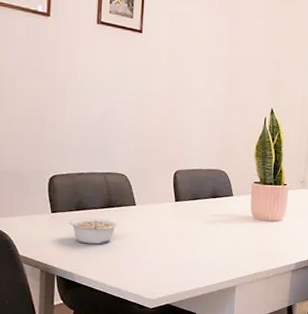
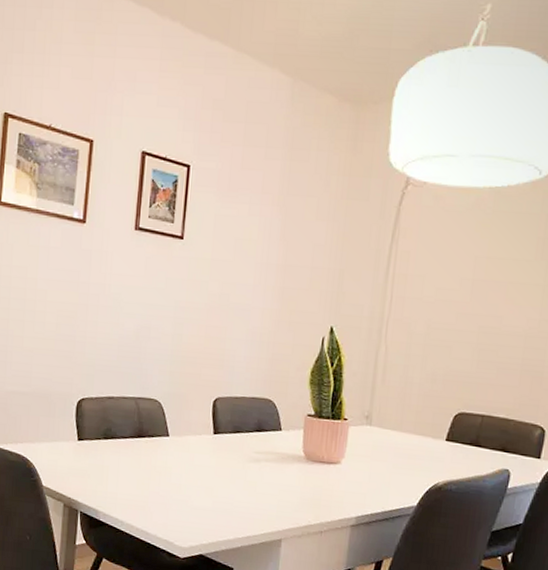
legume: present [69,217,119,245] -> none [96,447,149,479]

